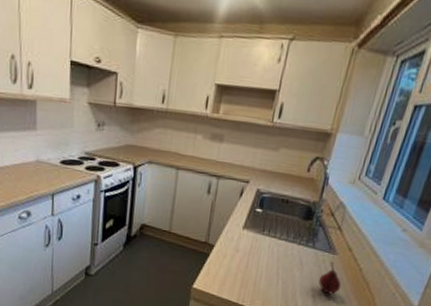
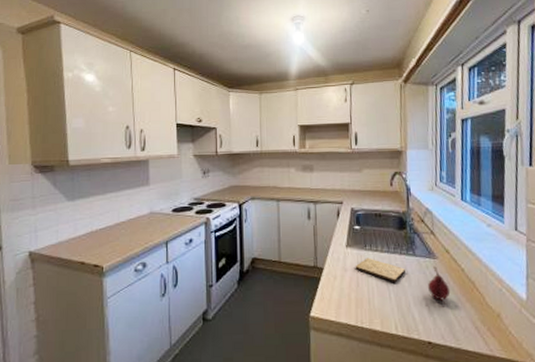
cutting board: none [247,242,300,271] -> present [355,257,405,283]

